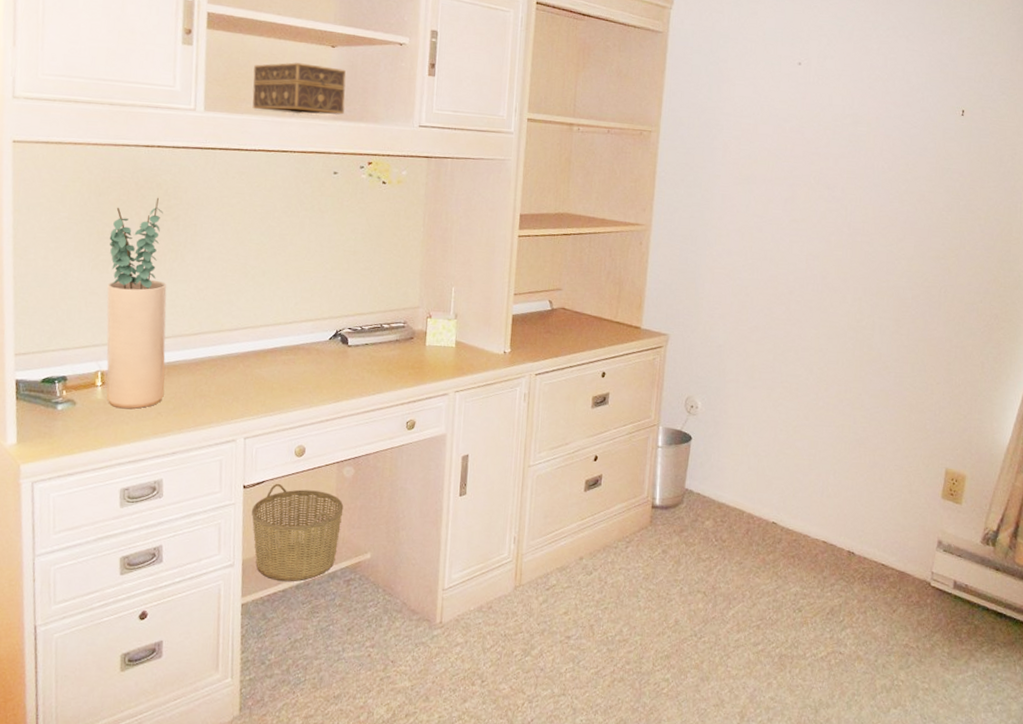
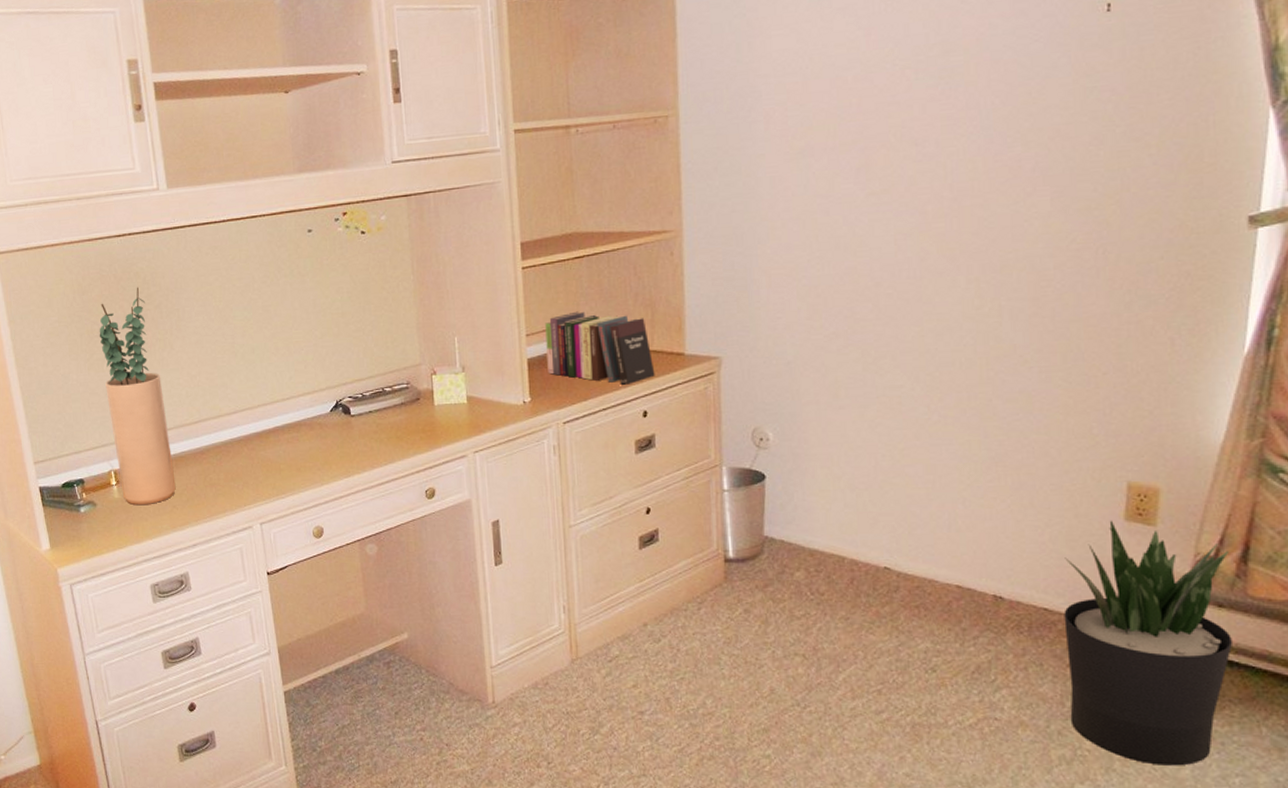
basket: present [251,483,344,581] -> none [278,567,373,666]
decorative box: present [252,62,346,115] -> none [209,115,309,177]
books: none [528,280,616,349] -> present [545,311,655,386]
planter: none [892,497,1006,695] -> present [1064,520,1234,766]

